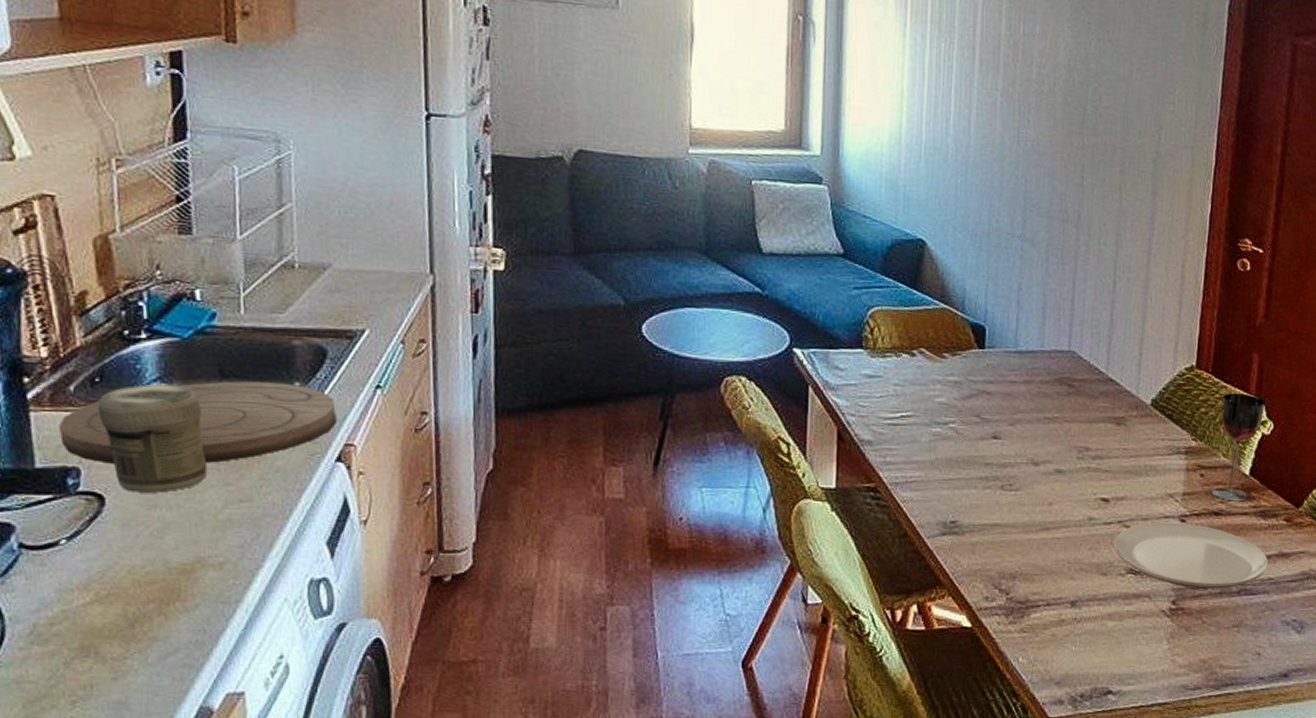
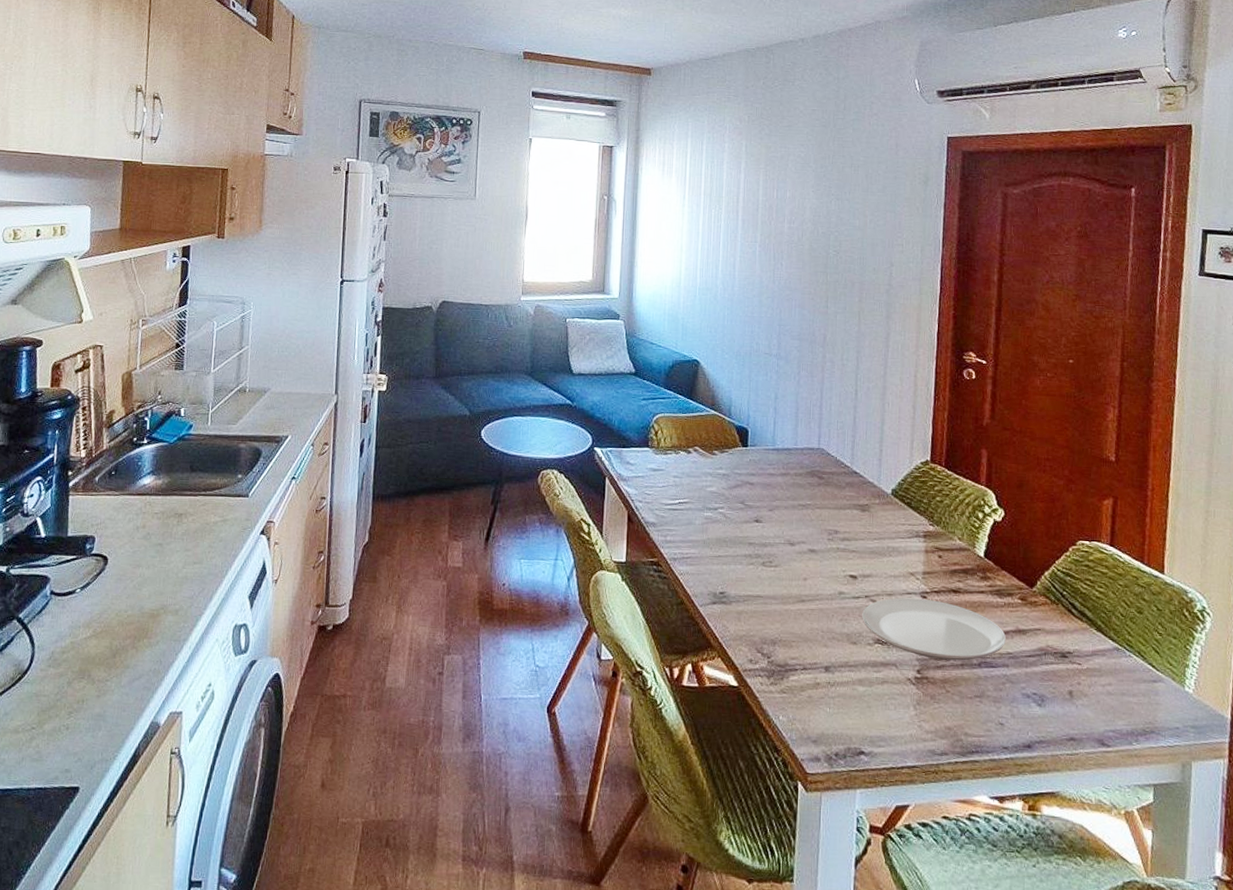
cutting board: present [59,381,336,464] -> none [86,474,264,534]
jar: present [97,384,208,493] -> none [111,476,176,556]
wineglass: present [1211,393,1266,502] -> none [949,484,996,581]

